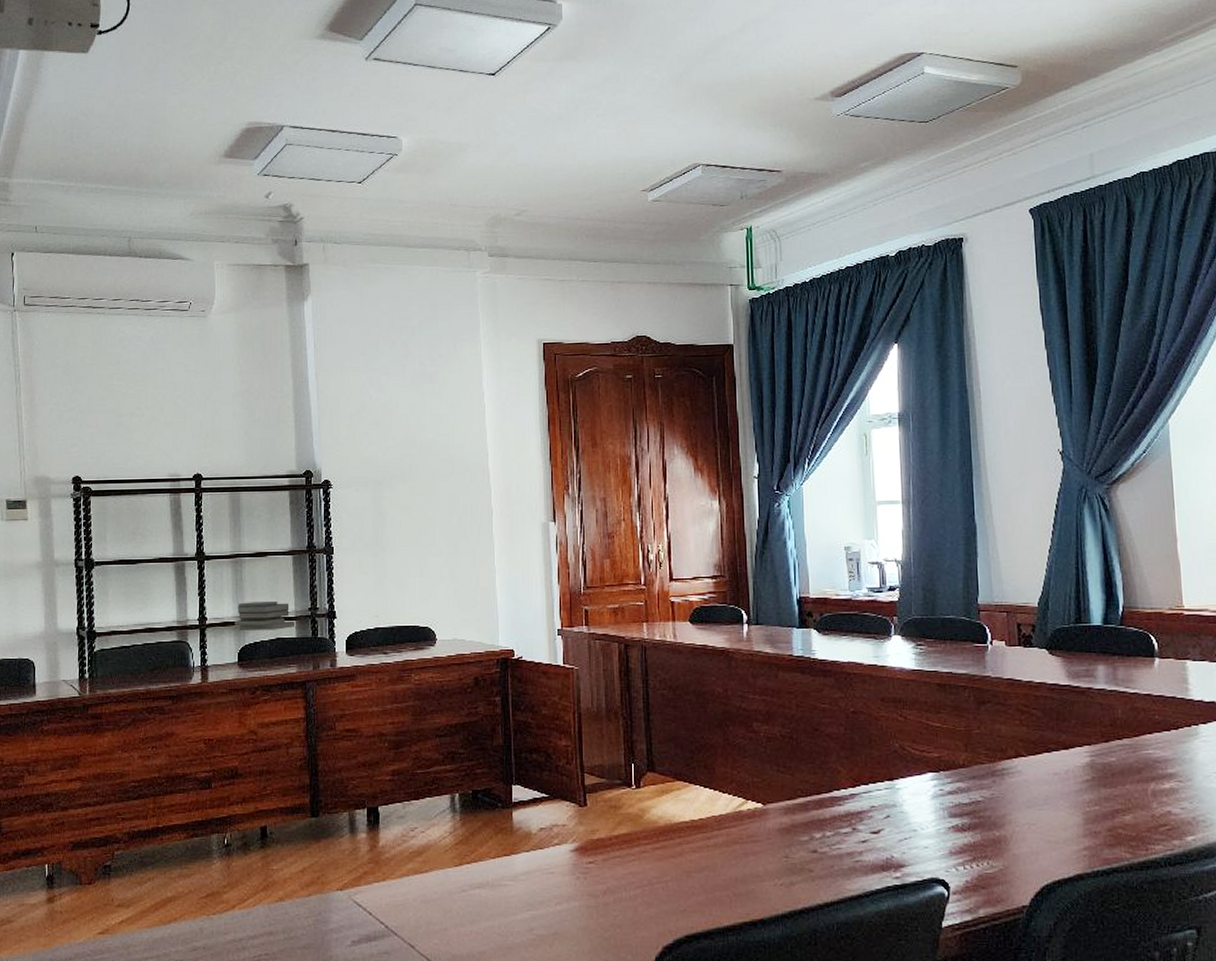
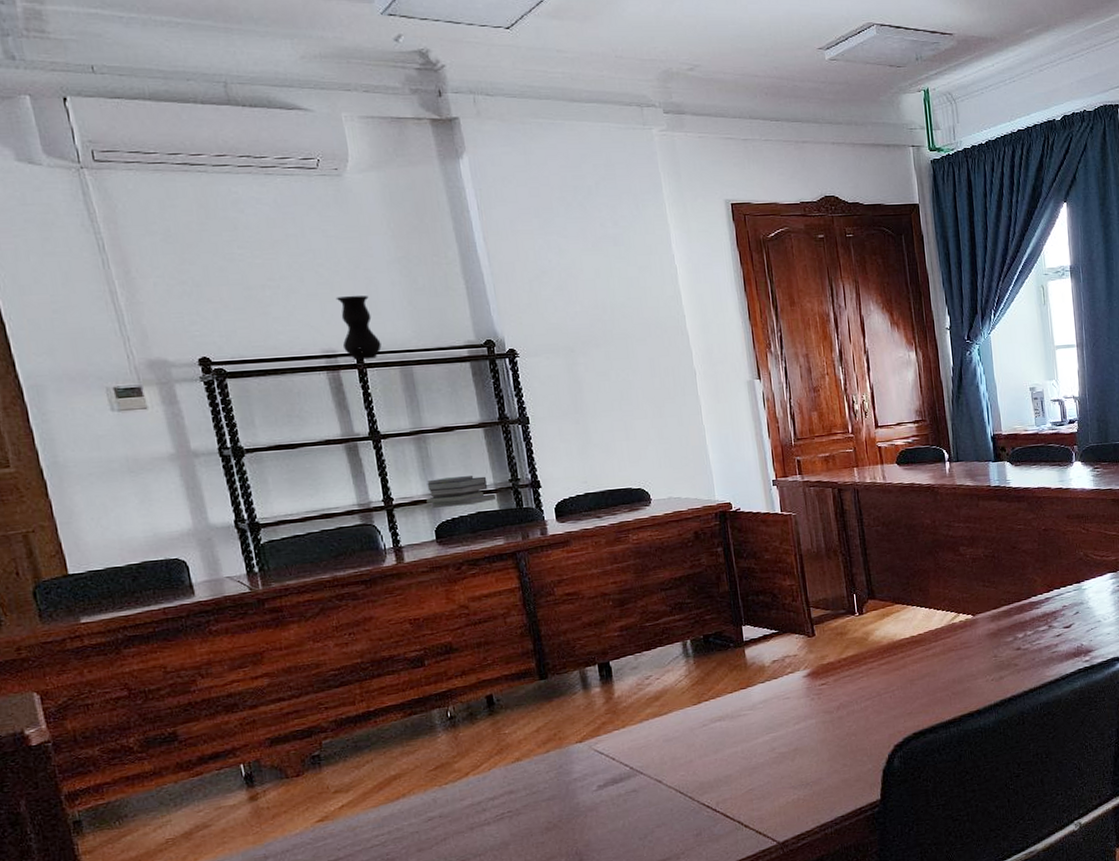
vase: none [186,424,217,484] -> present [335,295,382,360]

